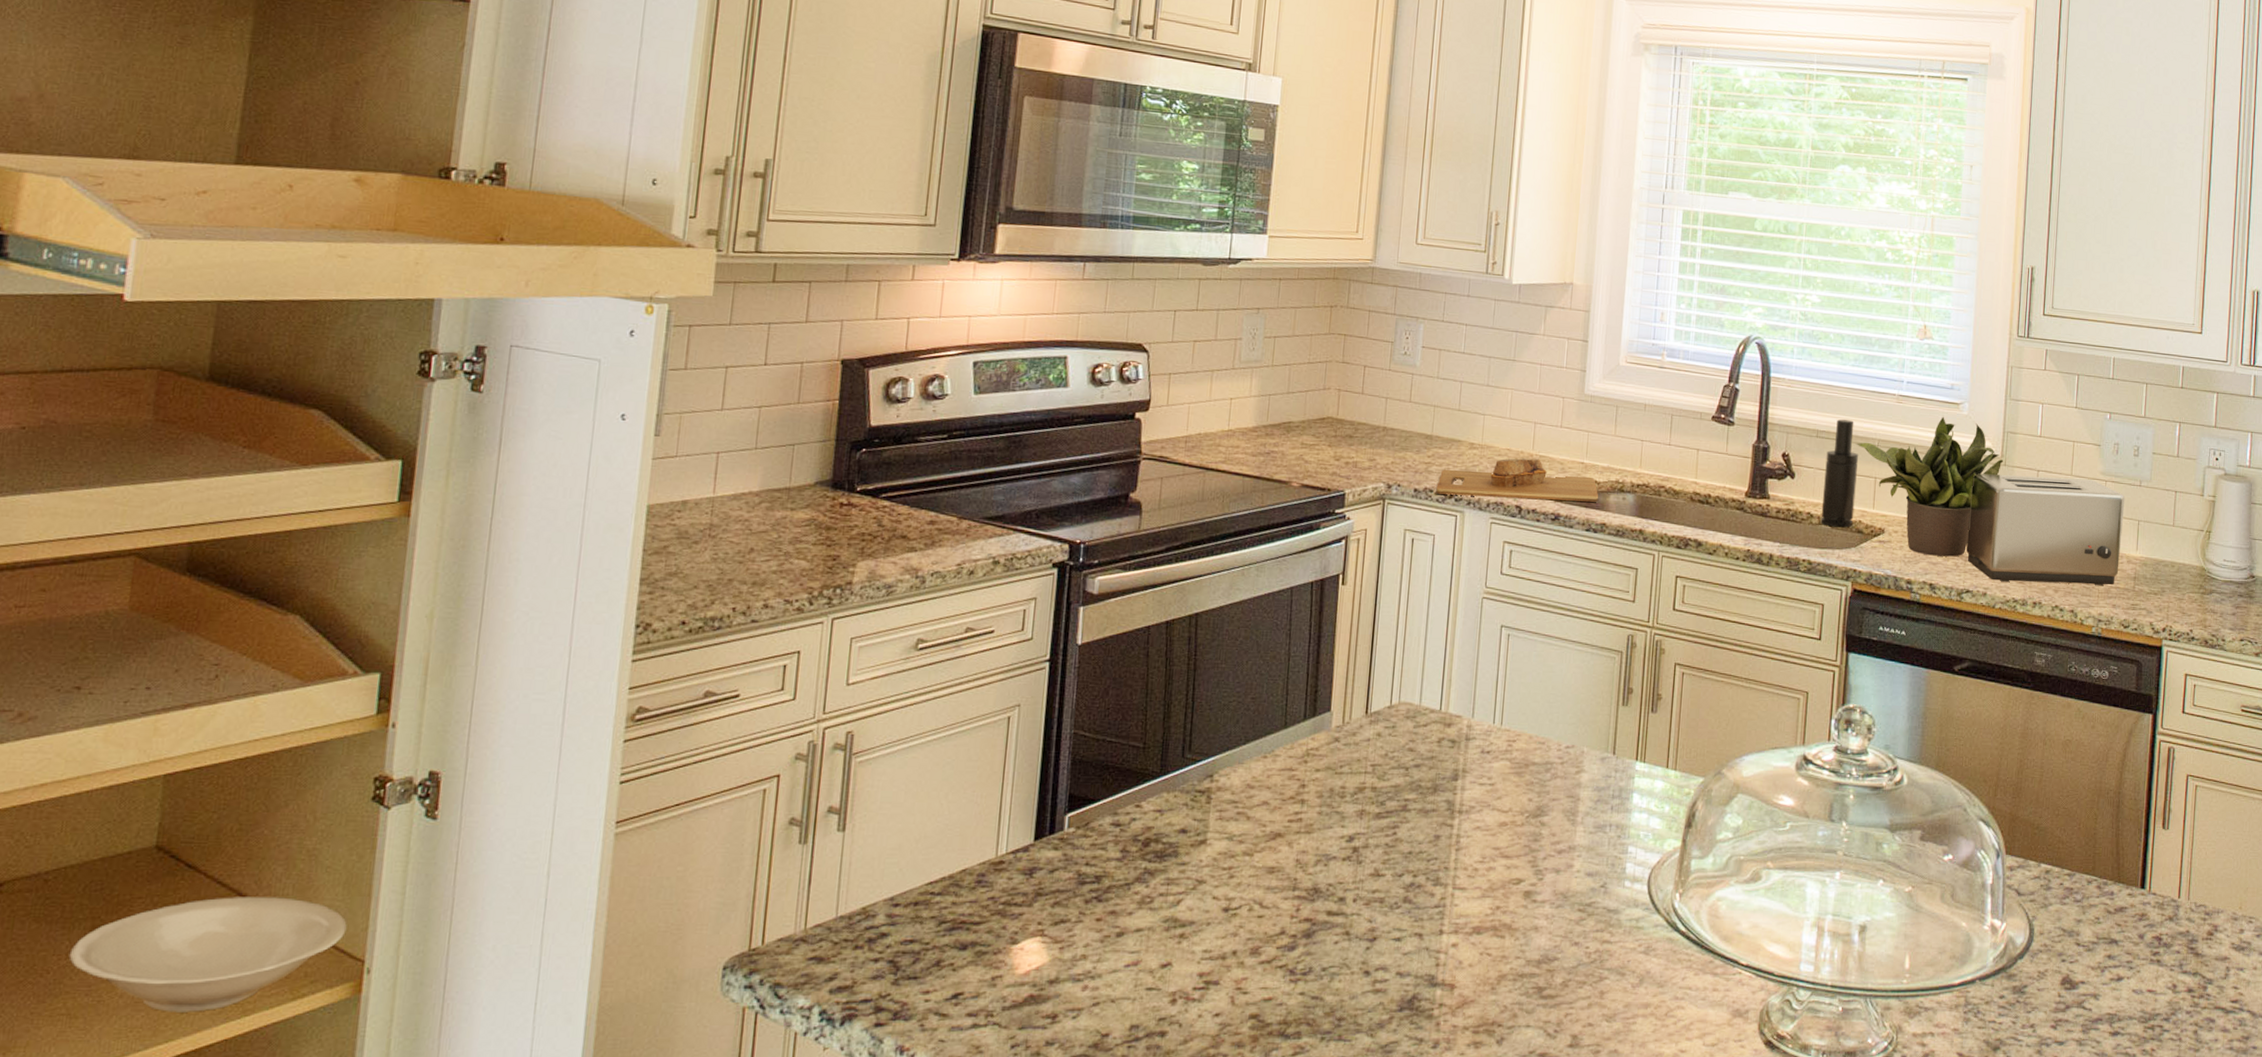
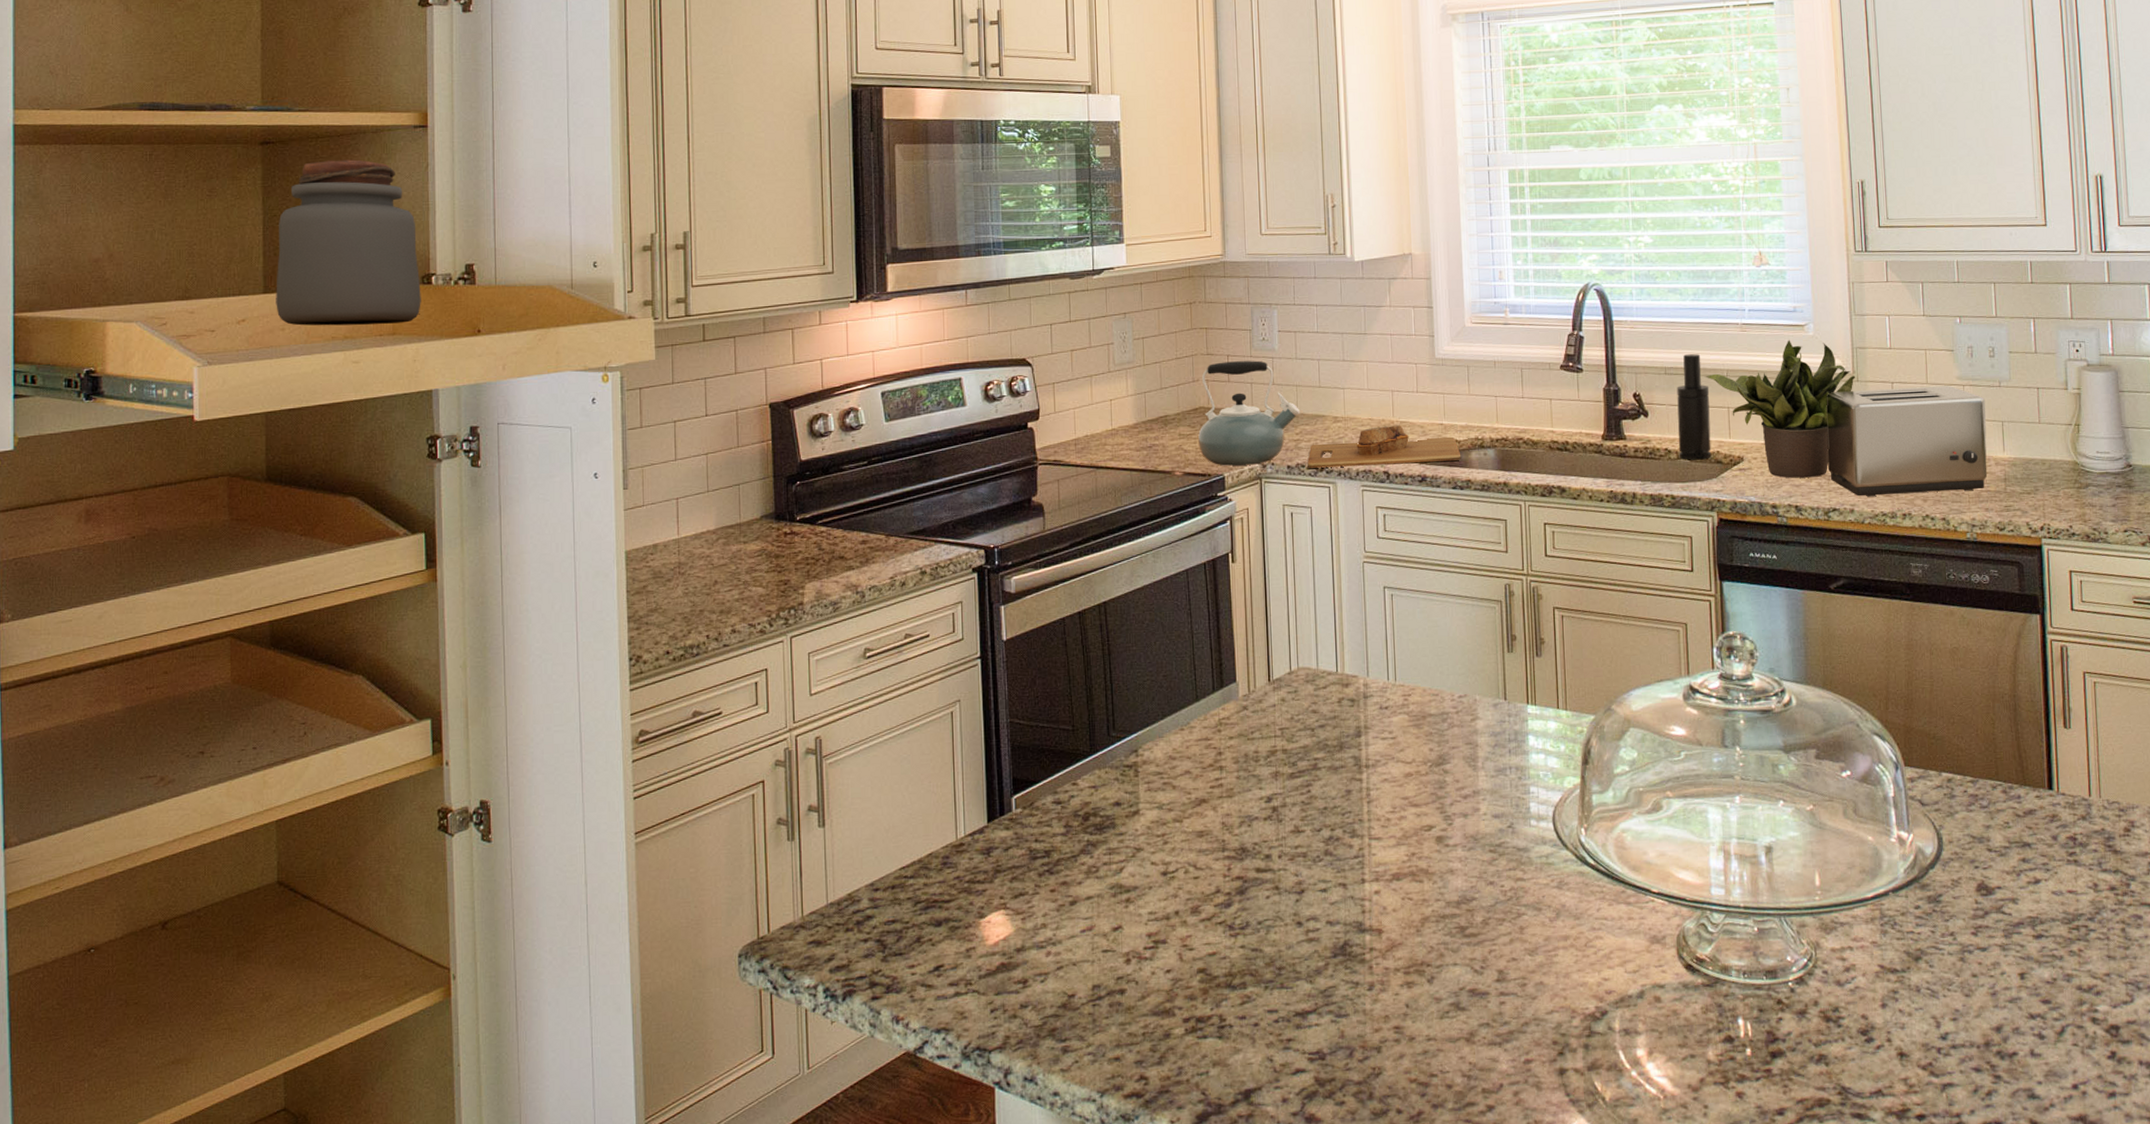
bowl: present [68,895,347,1012] -> none [224,918,433,1022]
jar: none [248,22,440,219] -> present [276,159,421,326]
kettle: none [1320,372,1436,484] -> present [1197,360,1301,466]

